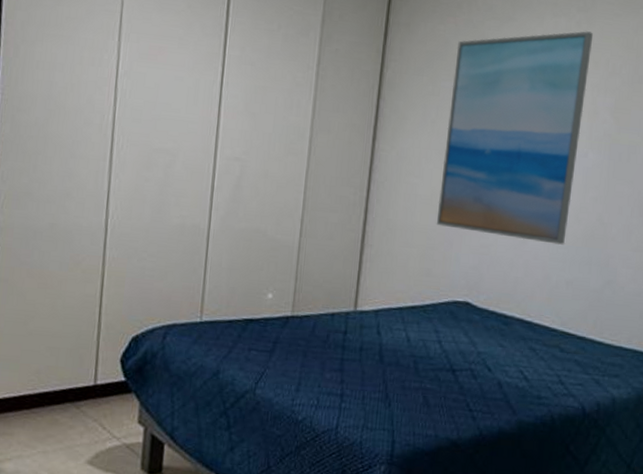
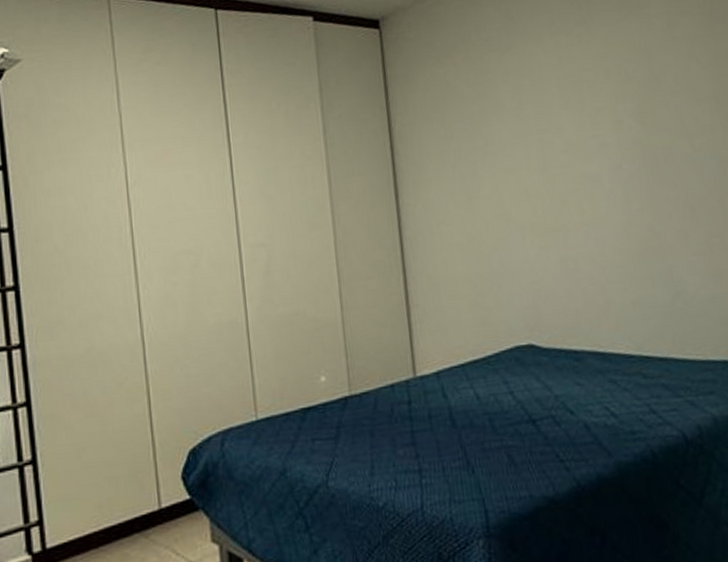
wall art: present [436,31,594,245] -> none [460,42,621,271]

